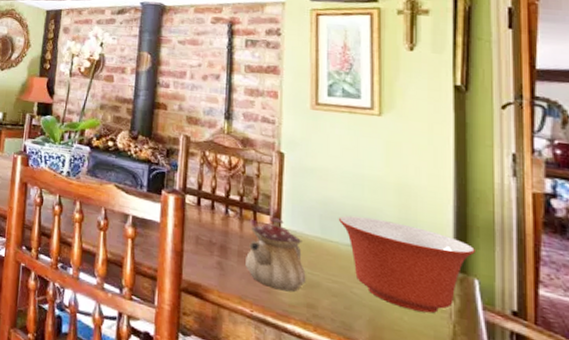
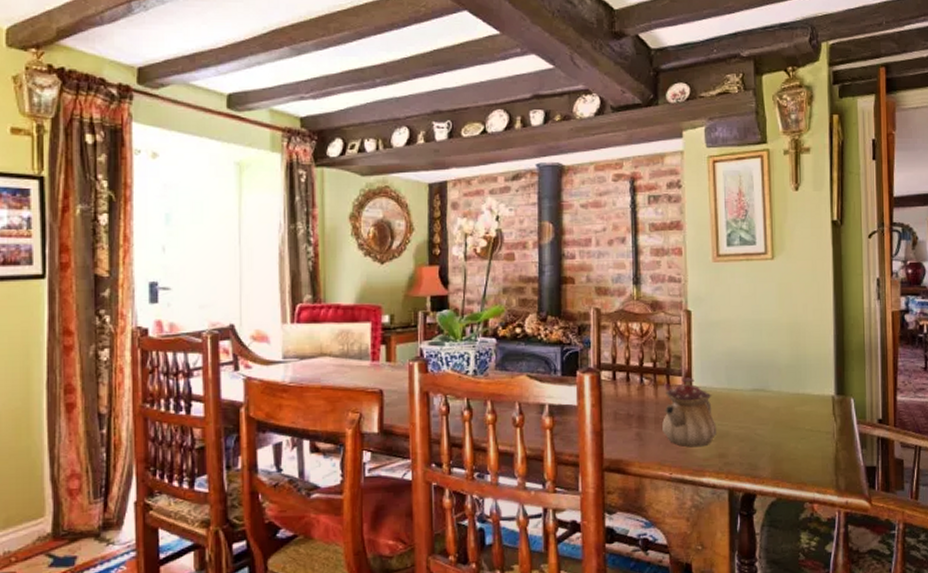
mixing bowl: present [338,215,475,313] -> none [741,360,851,438]

